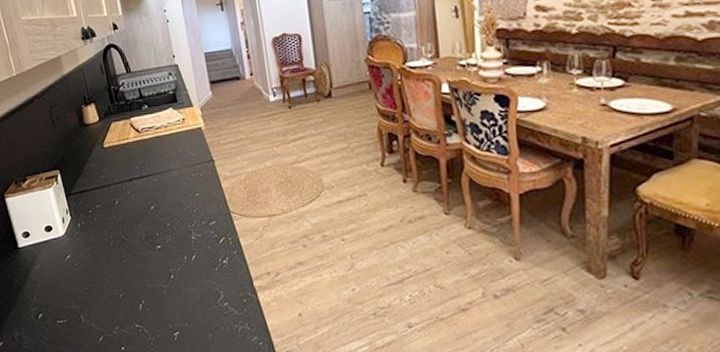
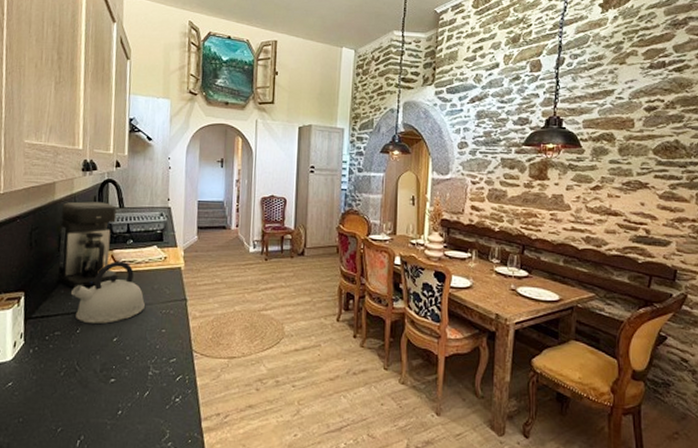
coffee maker: none [73,69,139,161] -> present [57,201,117,288]
kettle: none [101,128,175,194] -> present [71,260,146,324]

